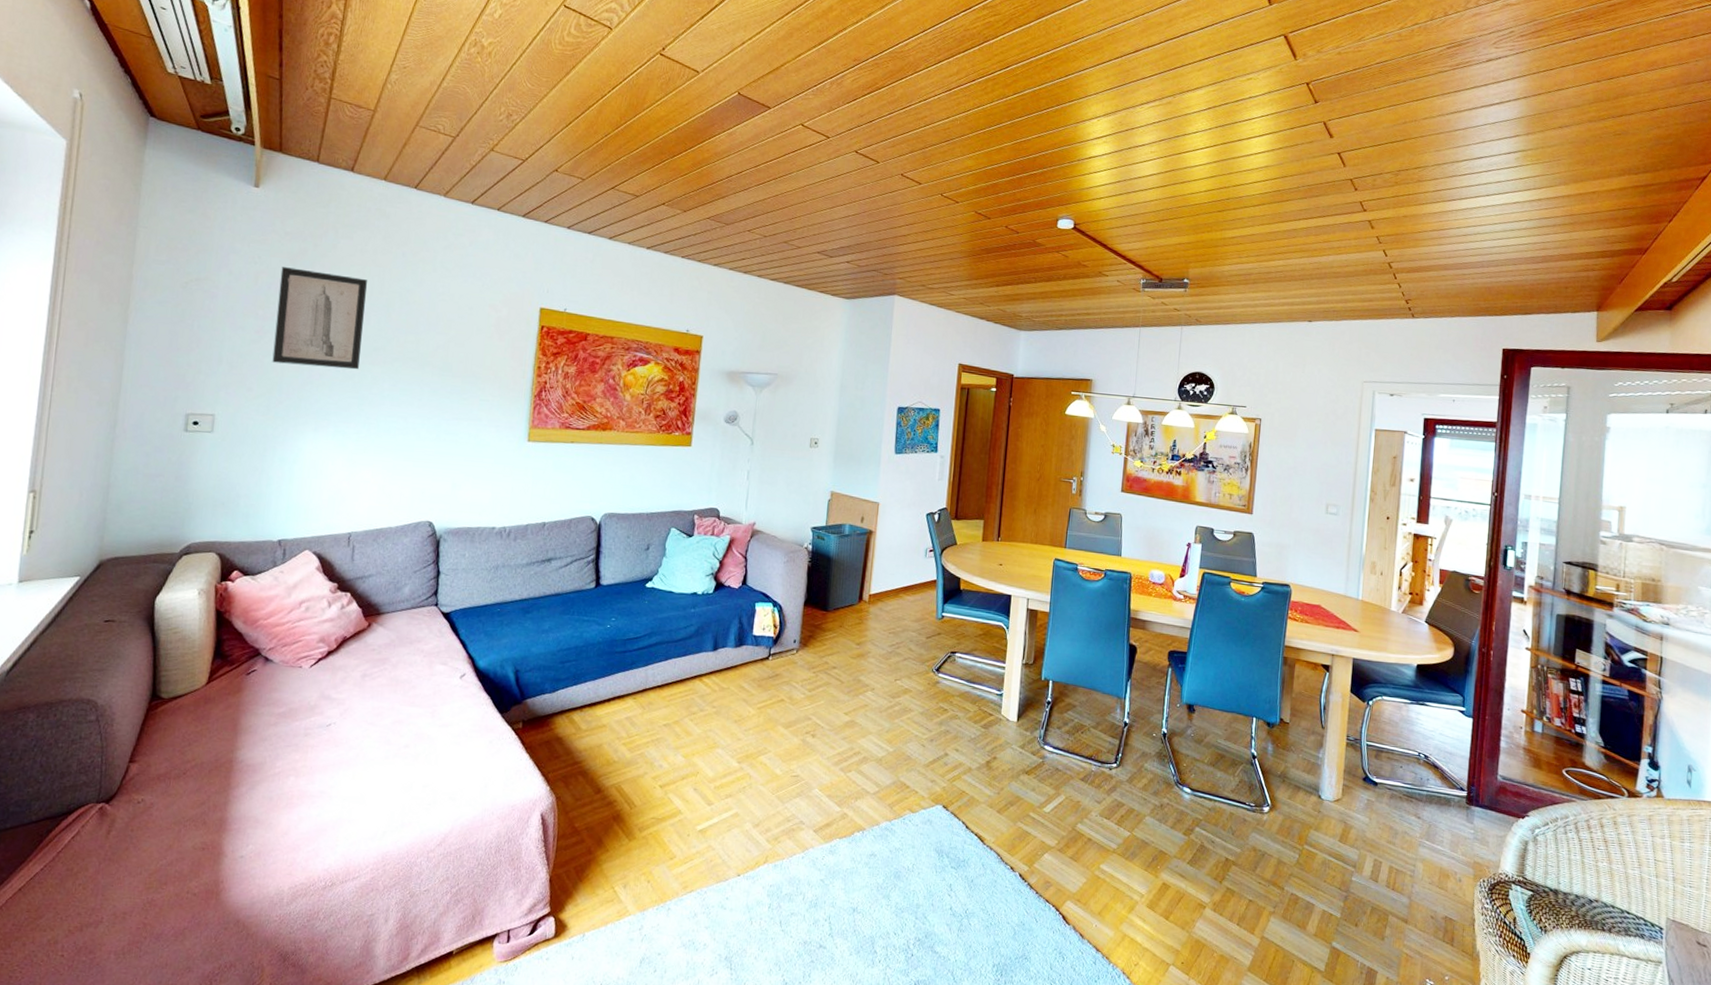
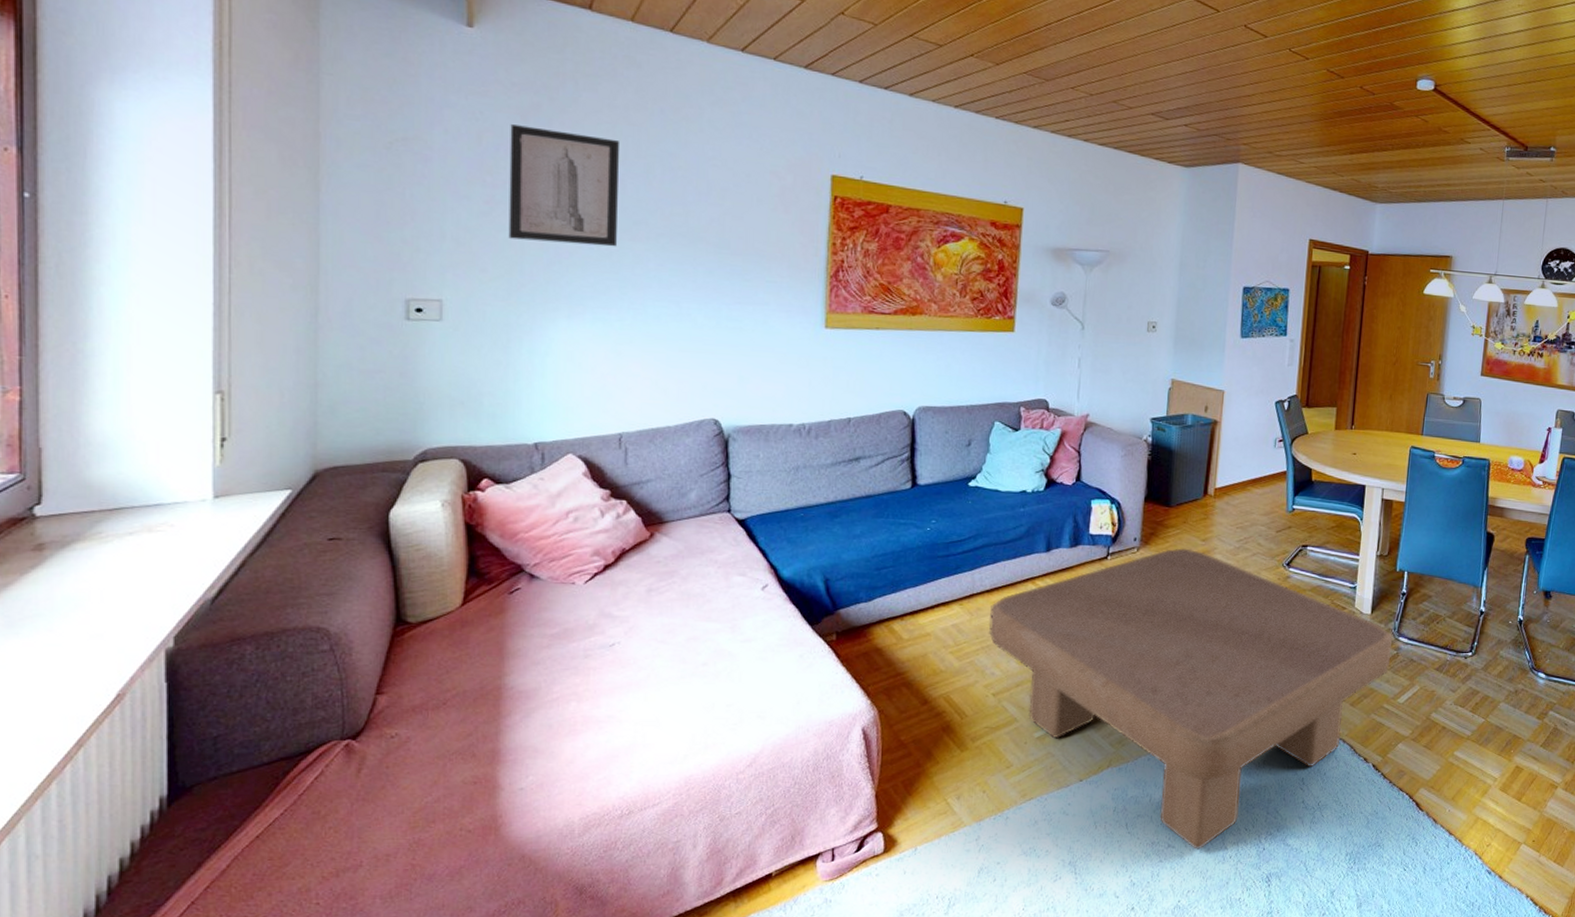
coffee table: none [659,651,1038,952] -> present [989,548,1392,849]

